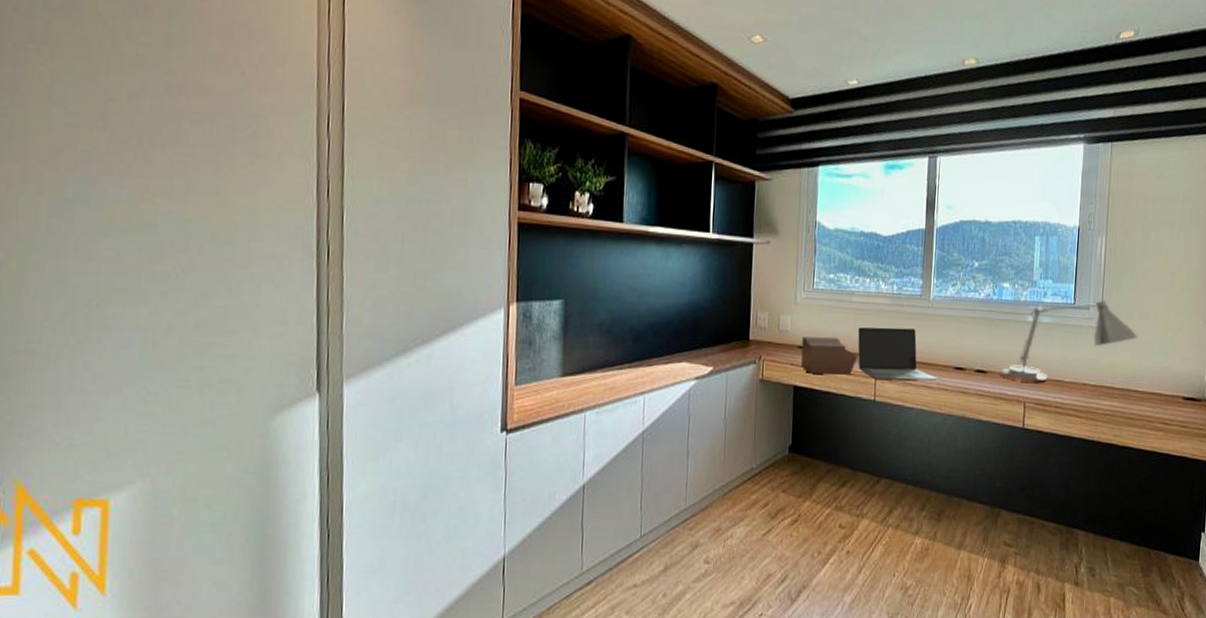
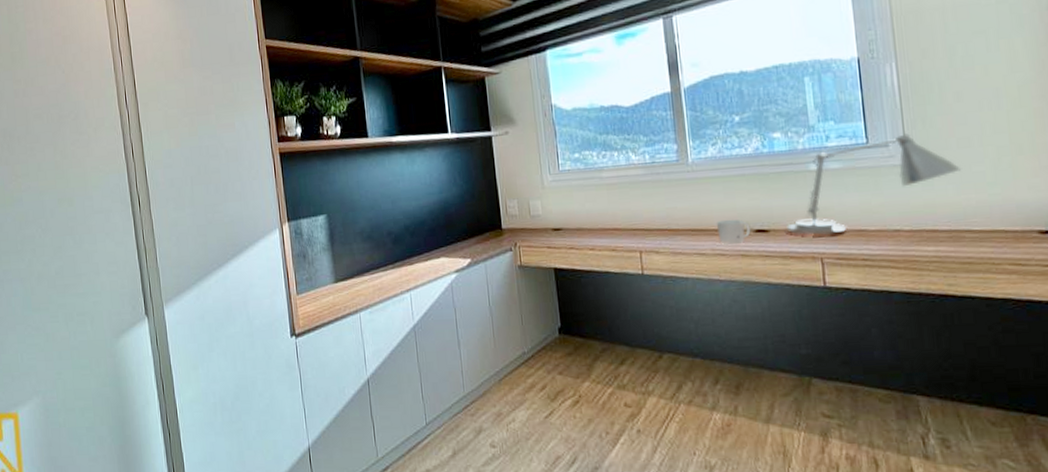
sewing box: present [801,336,858,375] -> none [555,215,618,256]
laptop: present [858,327,938,381] -> none [613,196,712,253]
mug: none [945,357,973,382] -> present [717,219,751,245]

